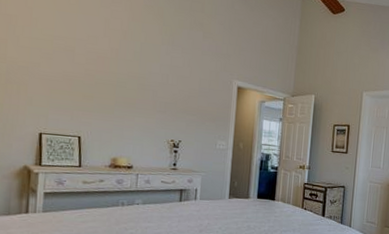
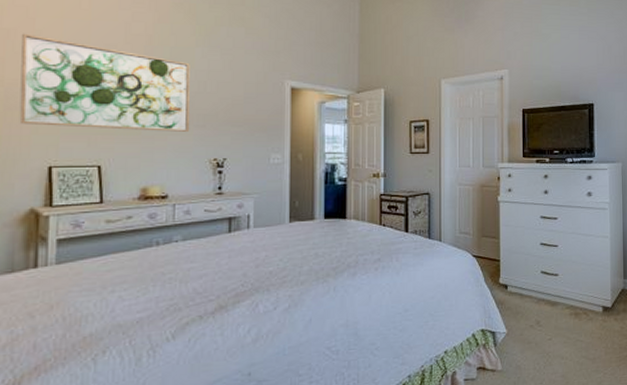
wall art: none [17,20,156,115] -> present [19,33,190,132]

